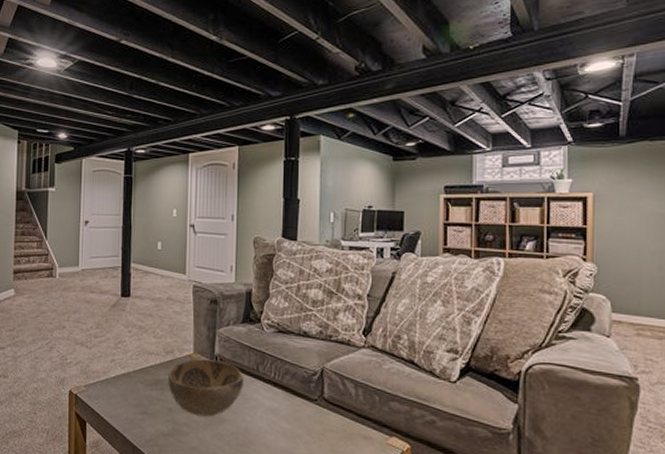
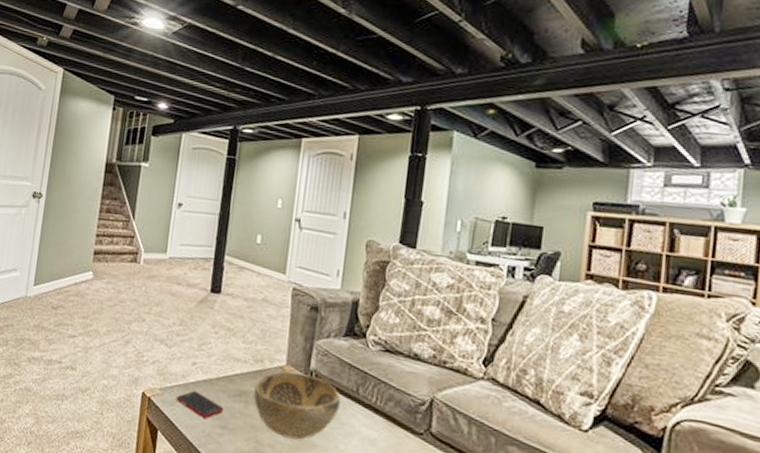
cell phone: none [100,384,143,407] -> present [176,390,224,418]

